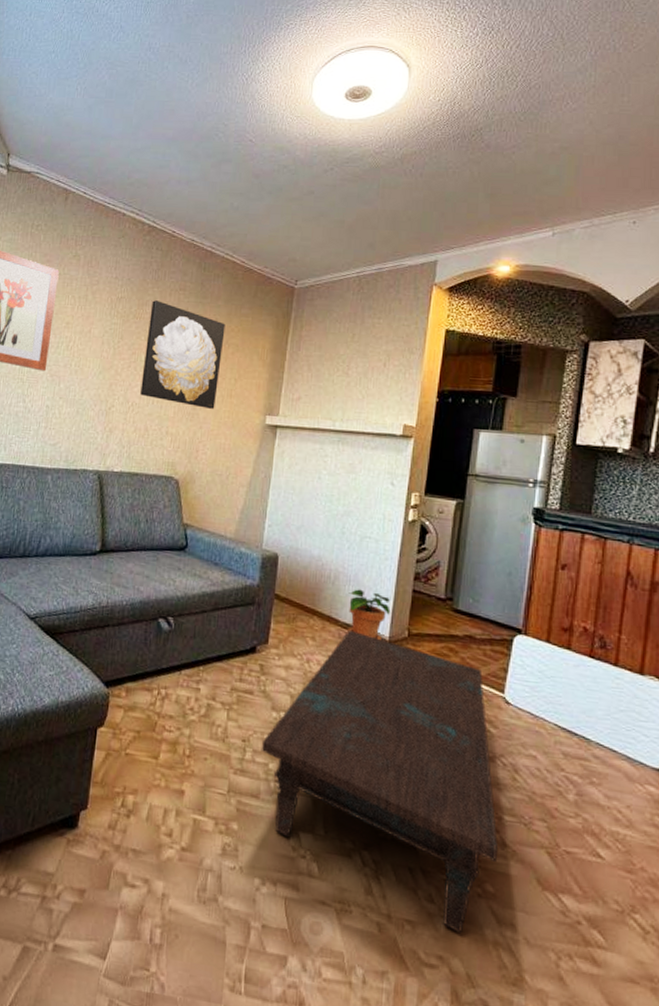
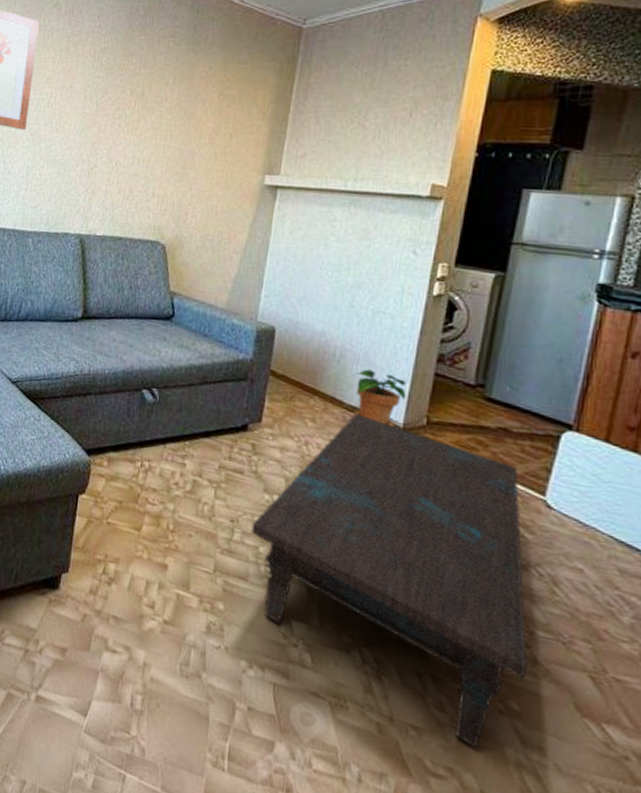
wall art: present [140,300,226,409] -> none [125,50,220,168]

